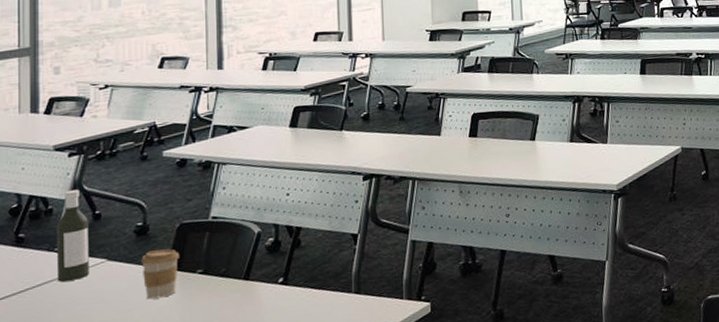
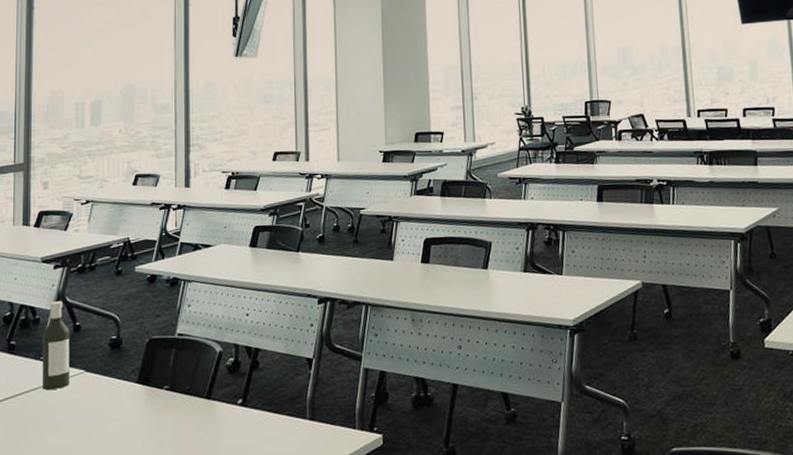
coffee cup: present [141,249,180,299] -> none [115,363,149,413]

